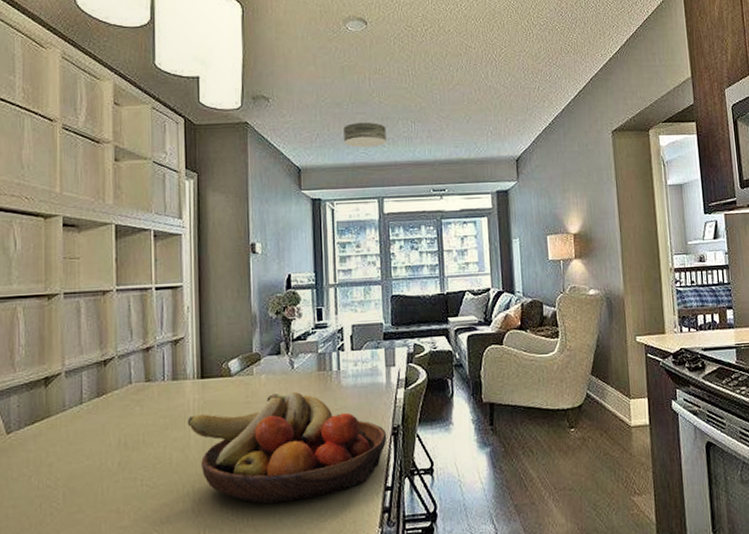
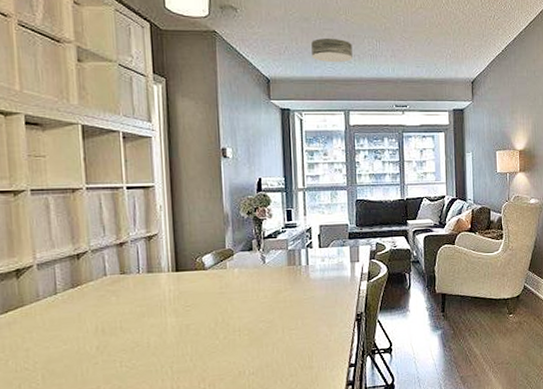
fruit bowl: present [187,392,387,504] -> none [163,284,352,381]

